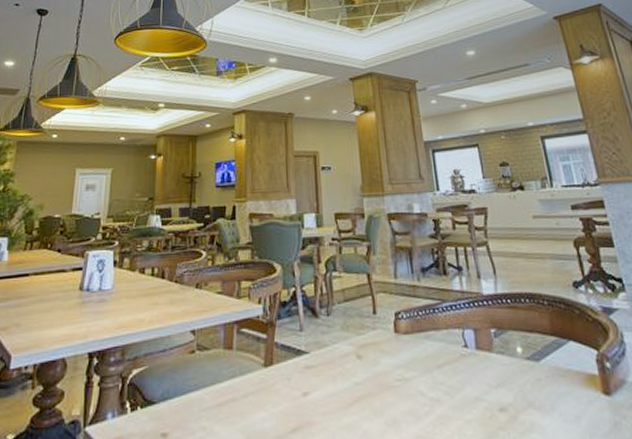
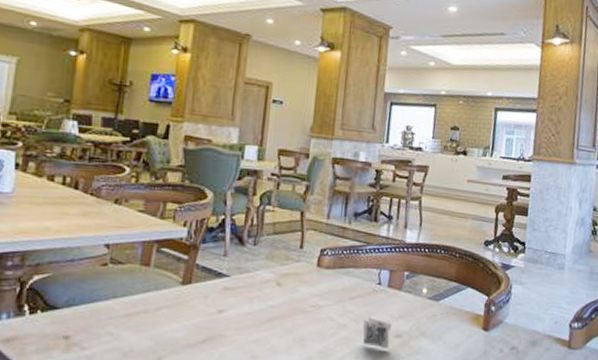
napkin holder: none [458,388,495,428] -> present [362,317,393,349]

